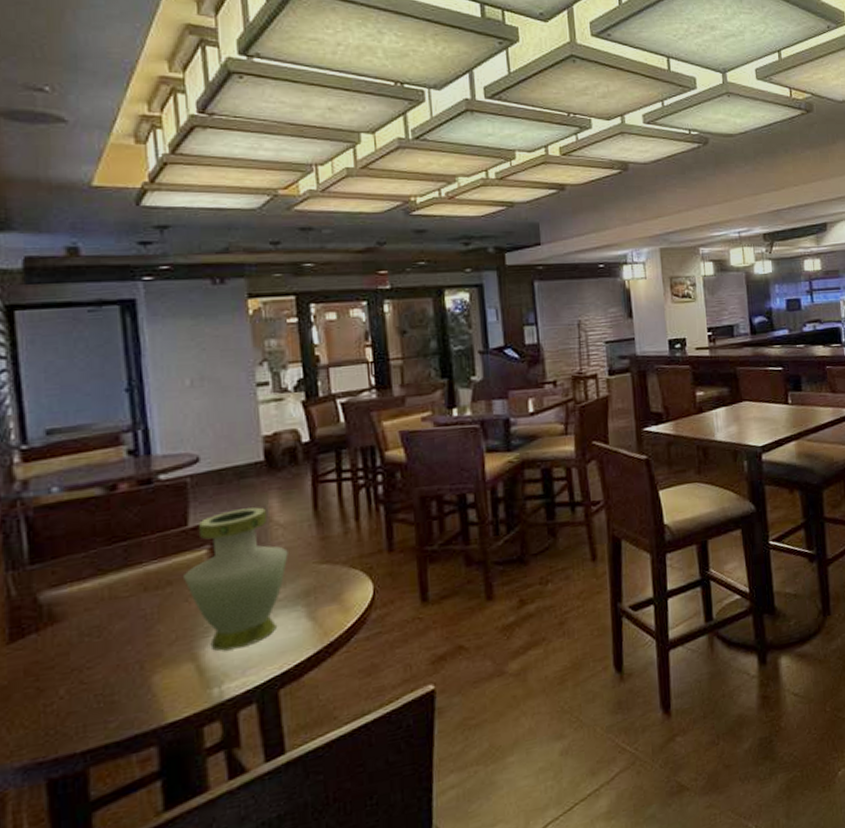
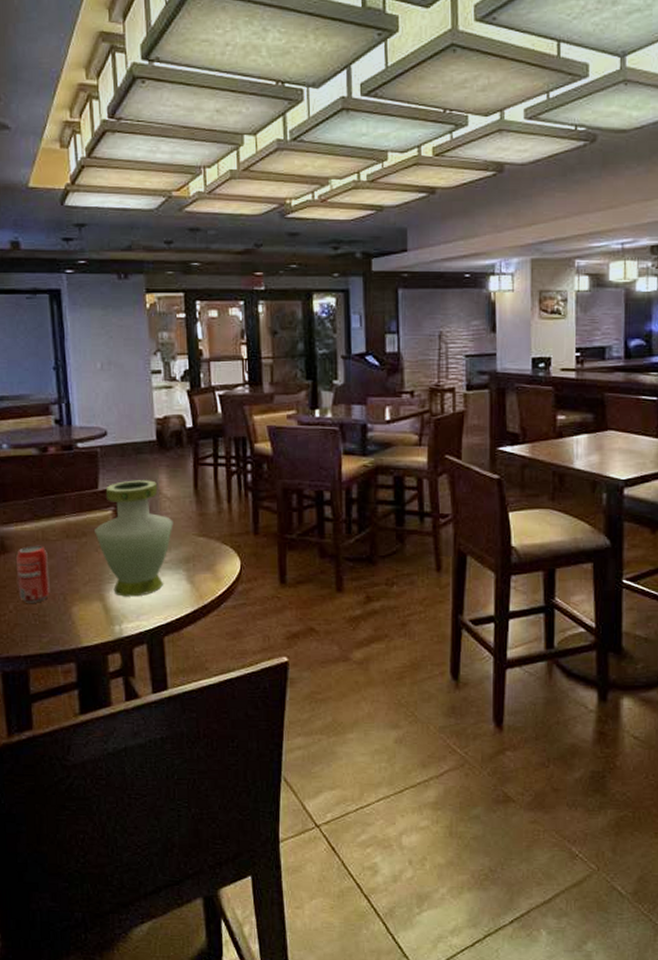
beverage can: none [69,605,121,683] -> present [15,545,50,603]

